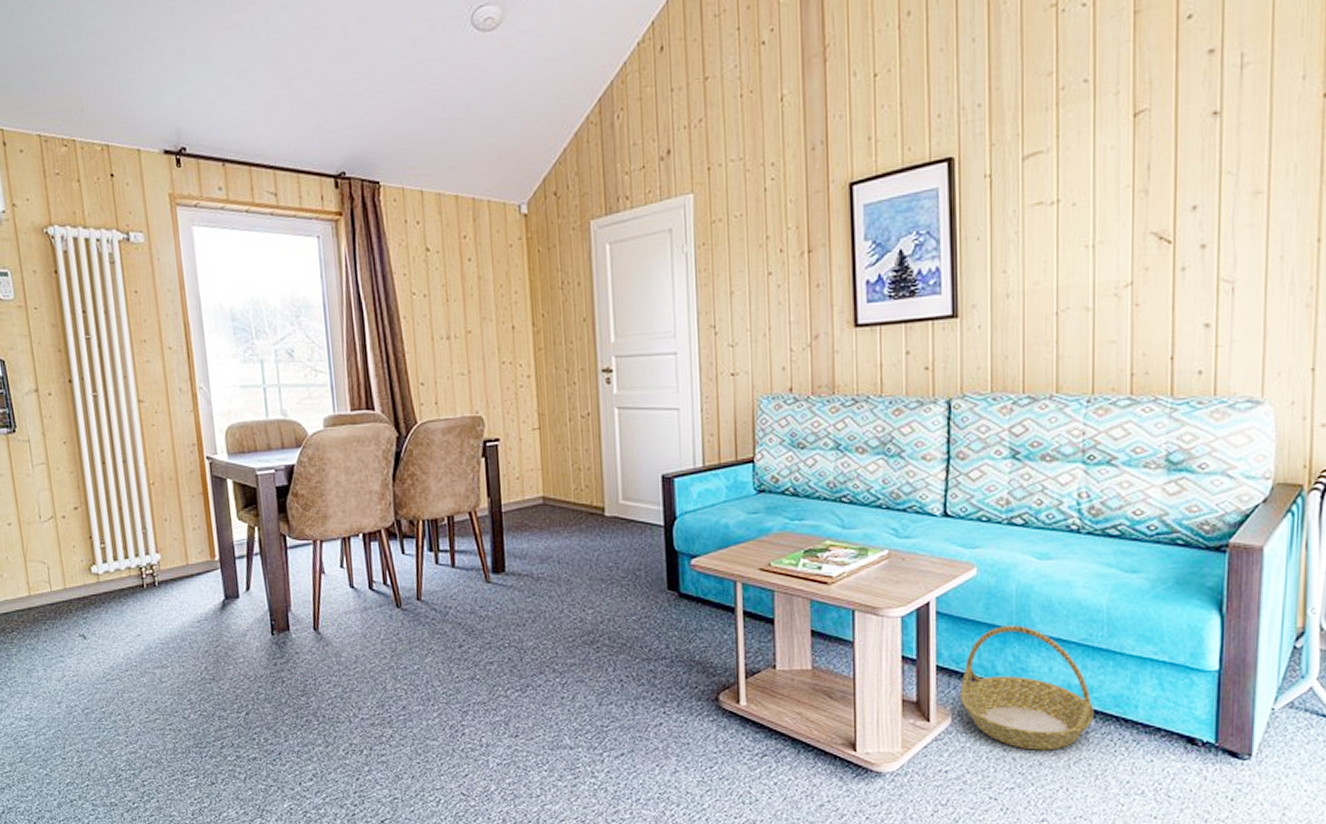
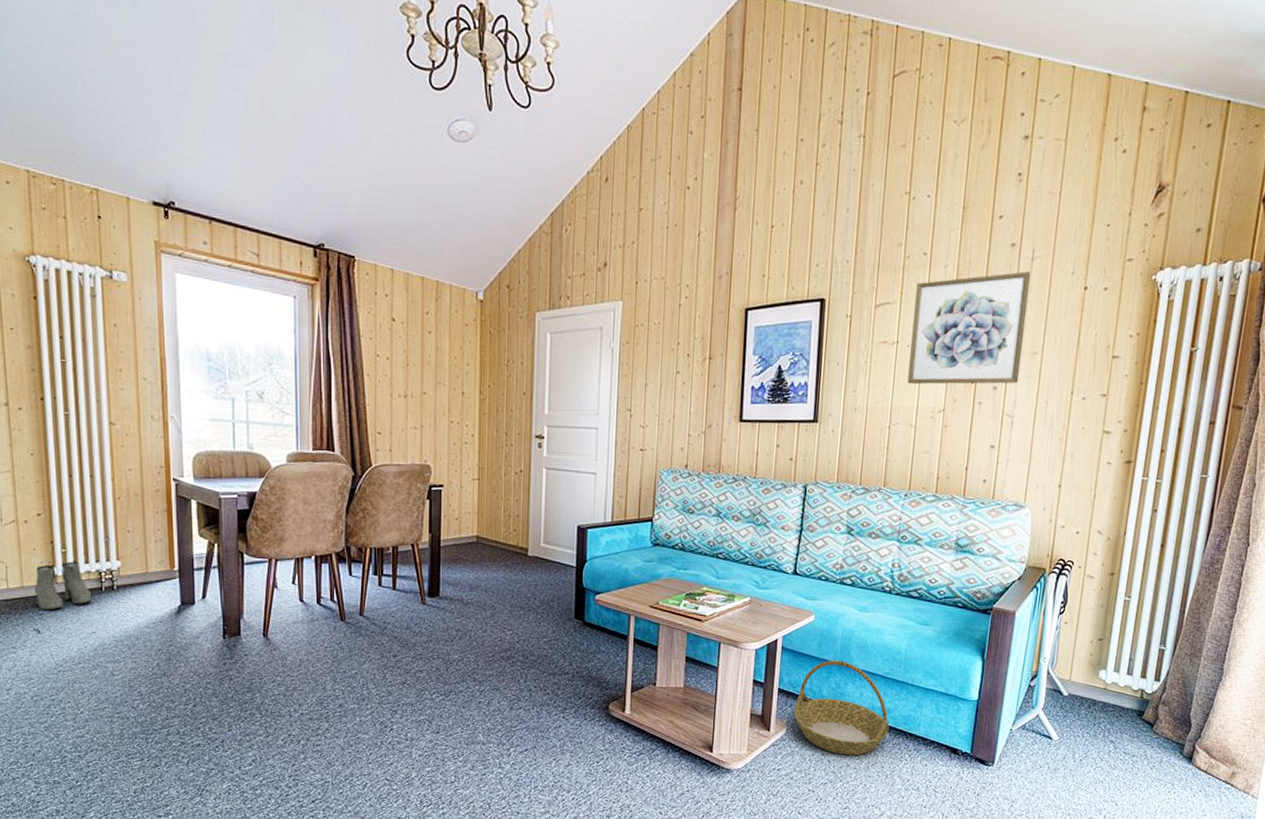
boots: none [76,558,135,613] -> present [33,561,92,610]
wall art: none [1077,84,1242,255] -> present [907,271,1032,385]

